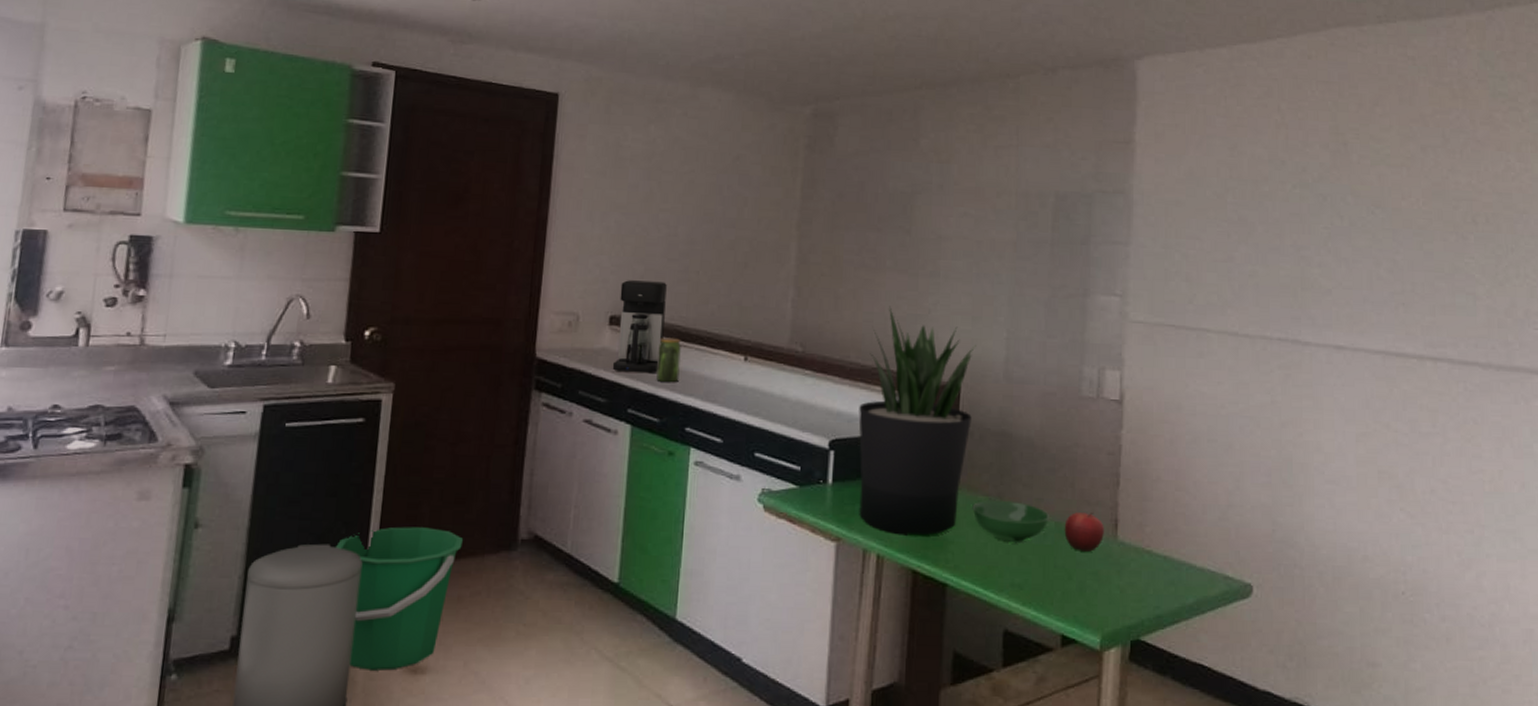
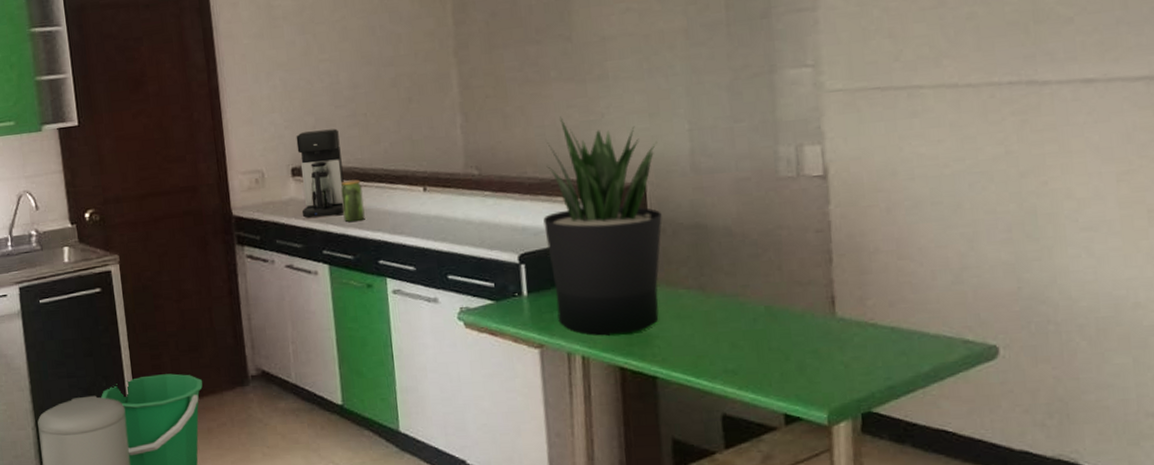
bowl: present [972,500,1049,542] -> none [673,291,758,331]
fruit: present [1064,511,1105,553] -> none [775,291,821,333]

